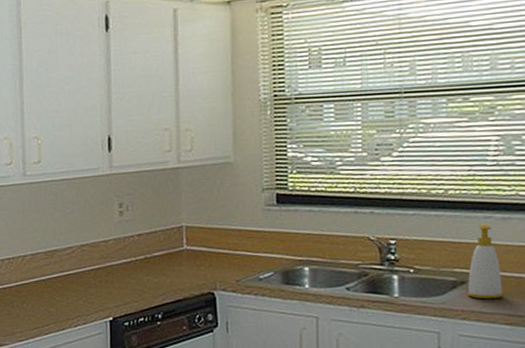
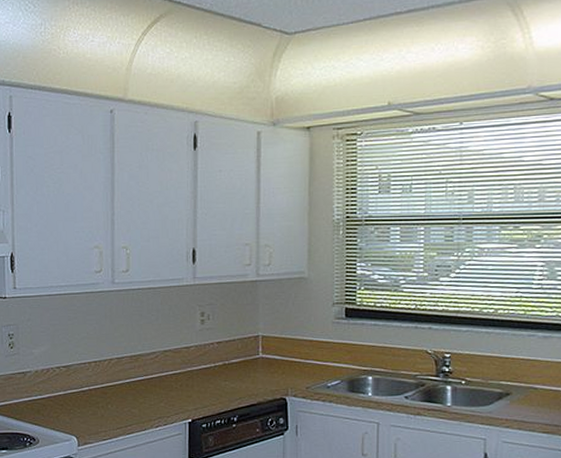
soap bottle: present [467,224,503,299] -> none [511,342,542,410]

